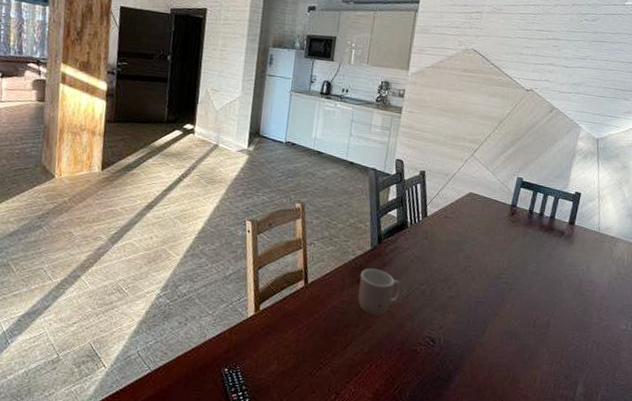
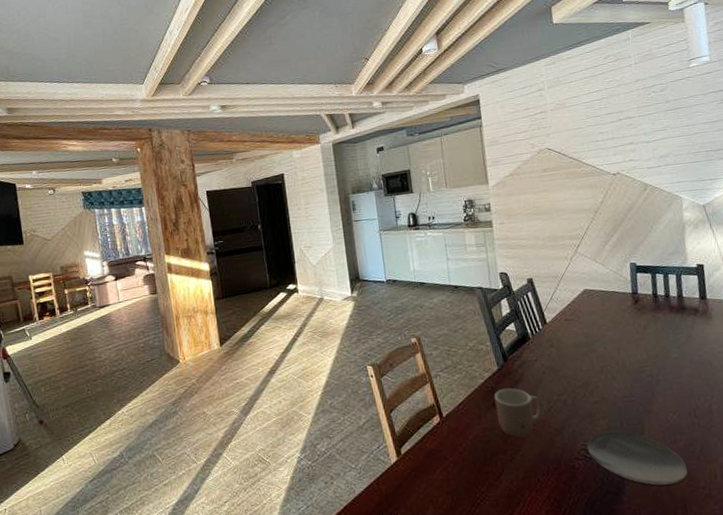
plate: none [432,325,514,382] -> present [587,431,688,487]

